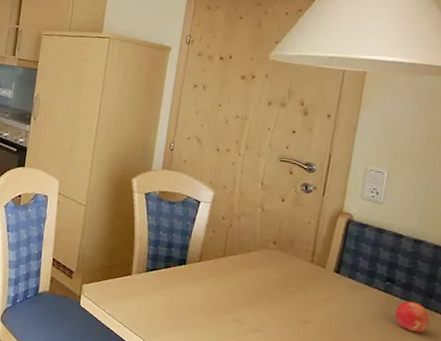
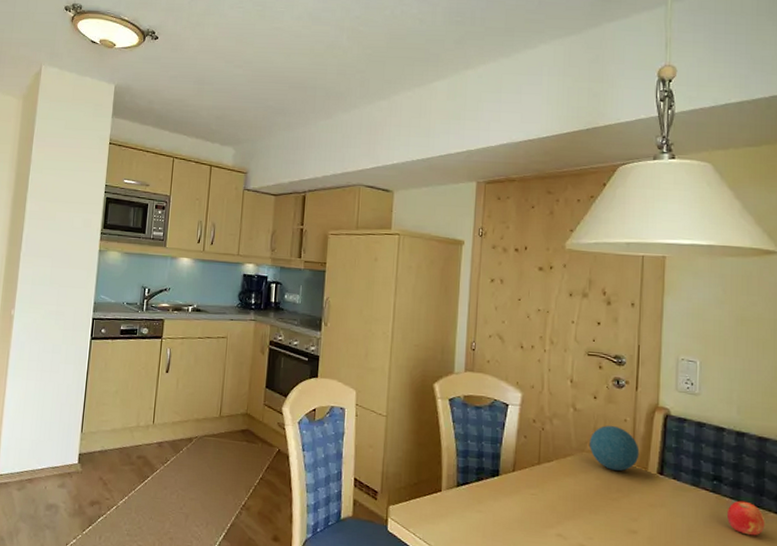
decorative orb: none [273,226,320,268] -> present [590,425,640,471]

